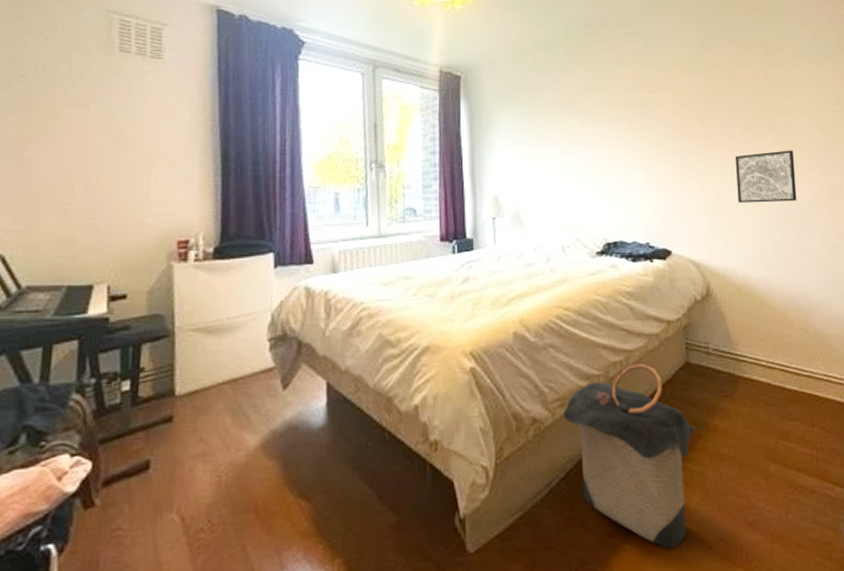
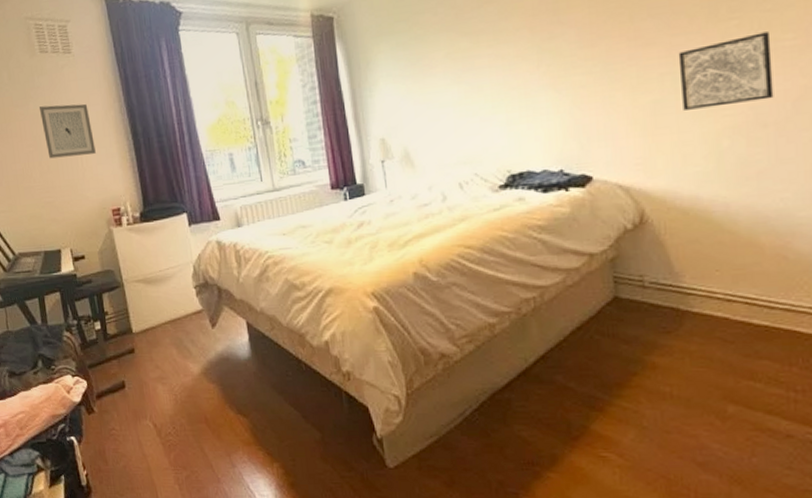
wall art: none [102,111,171,174] -> present [38,103,96,159]
laundry hamper: present [563,364,696,548] -> none [472,300,629,480]

